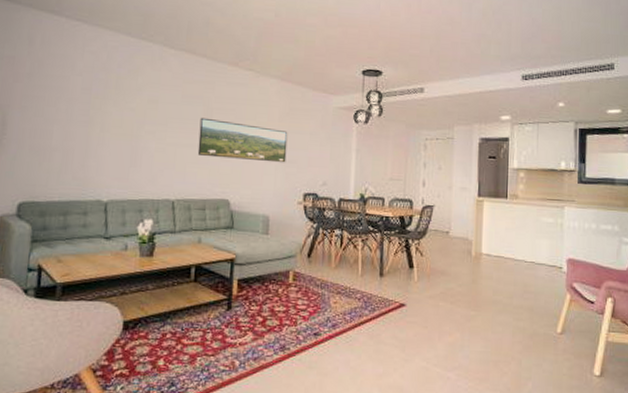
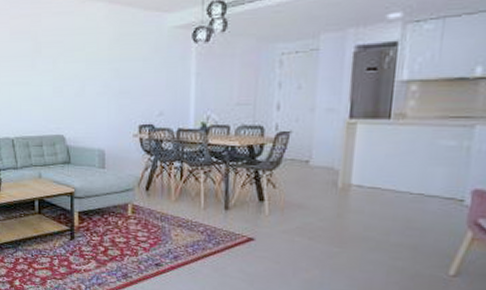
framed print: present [197,117,288,163] -> none [30,53,119,94]

